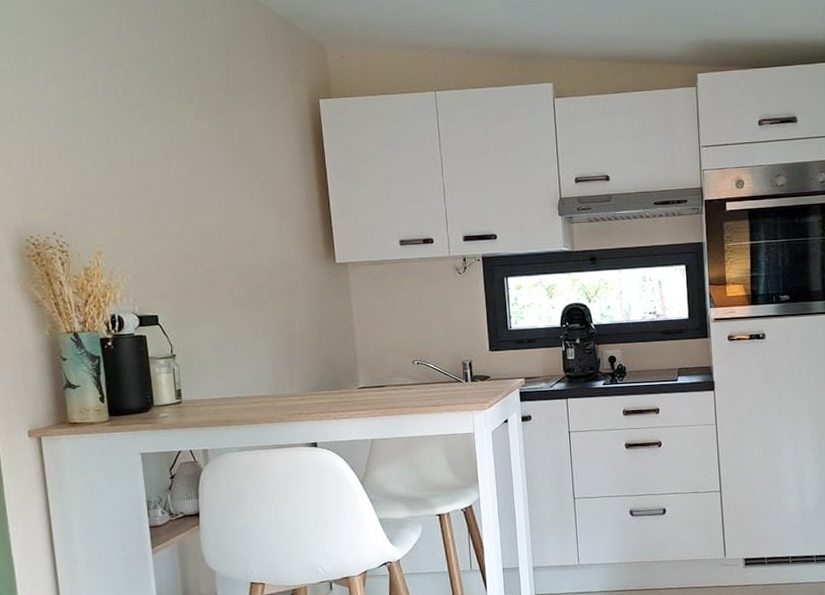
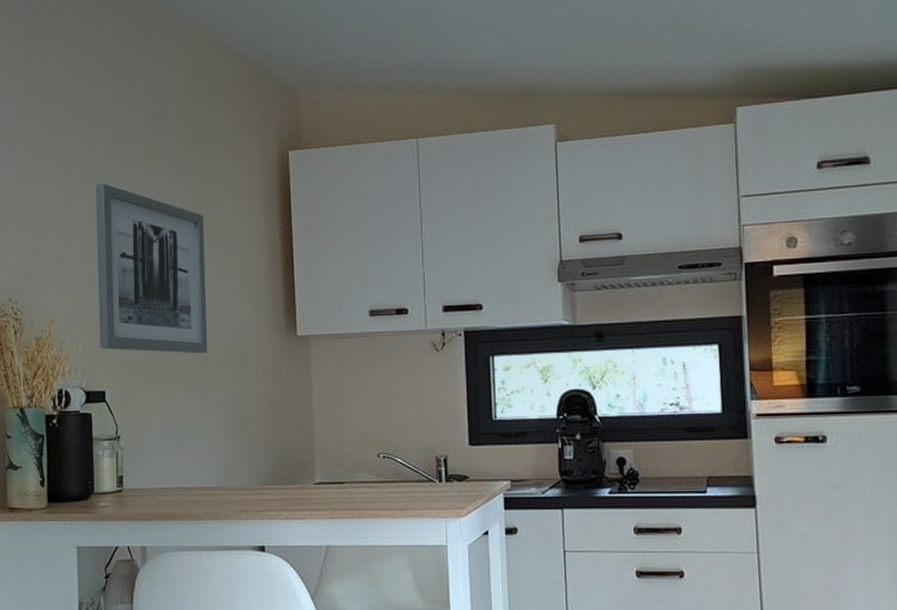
wall art: none [133,125,254,280] -> present [95,183,208,354]

